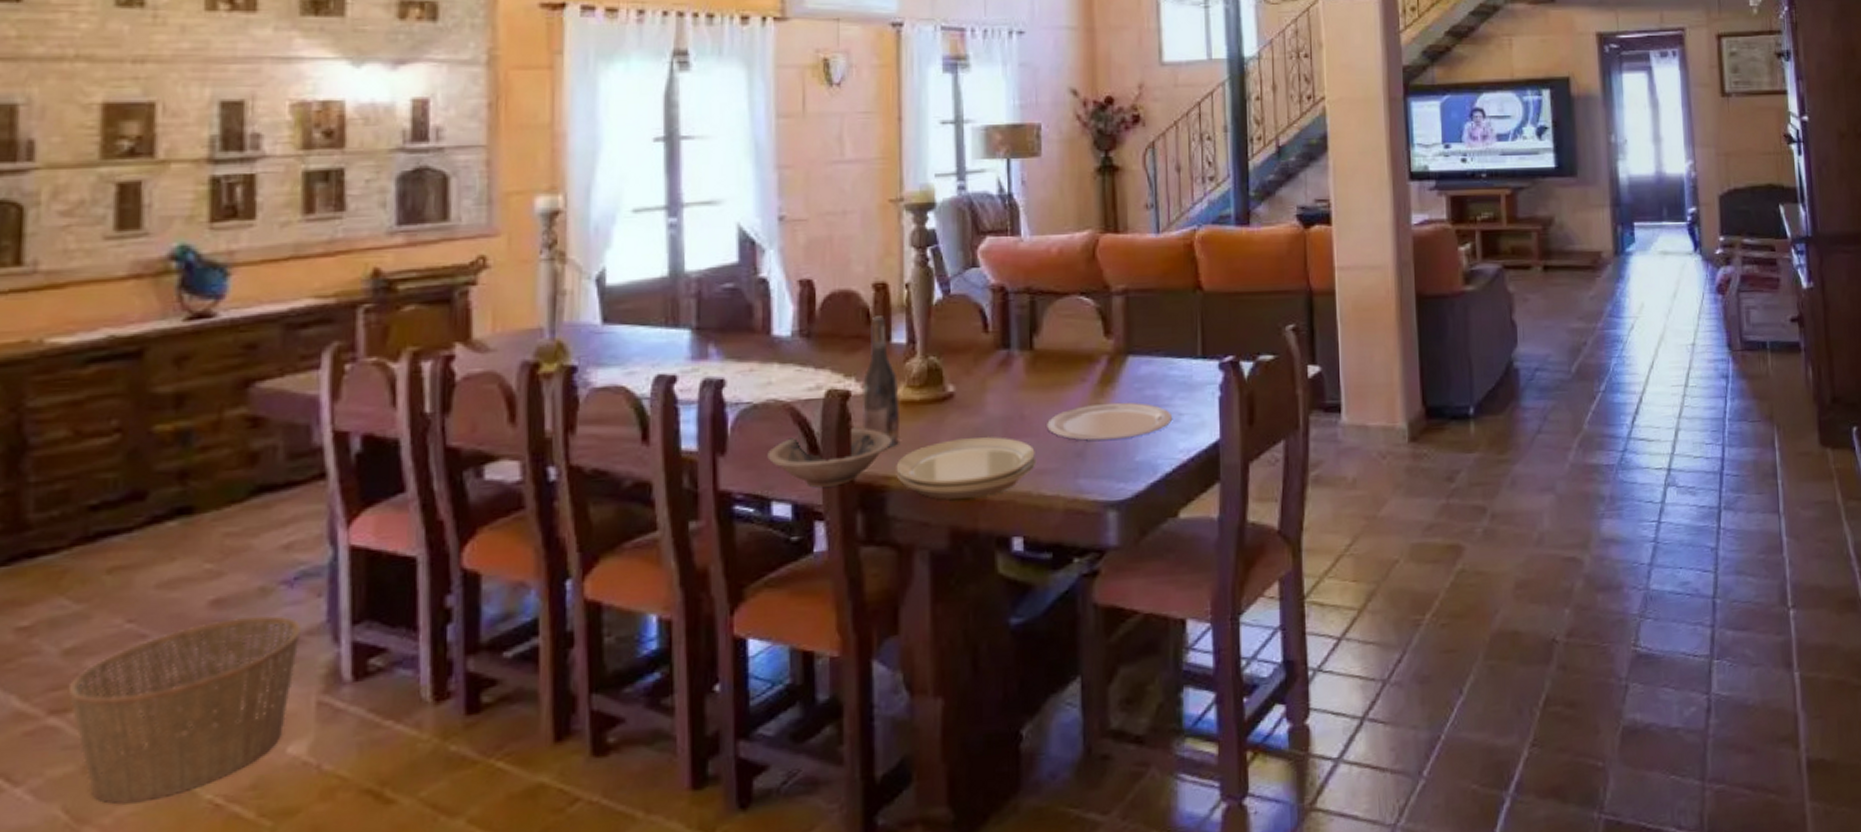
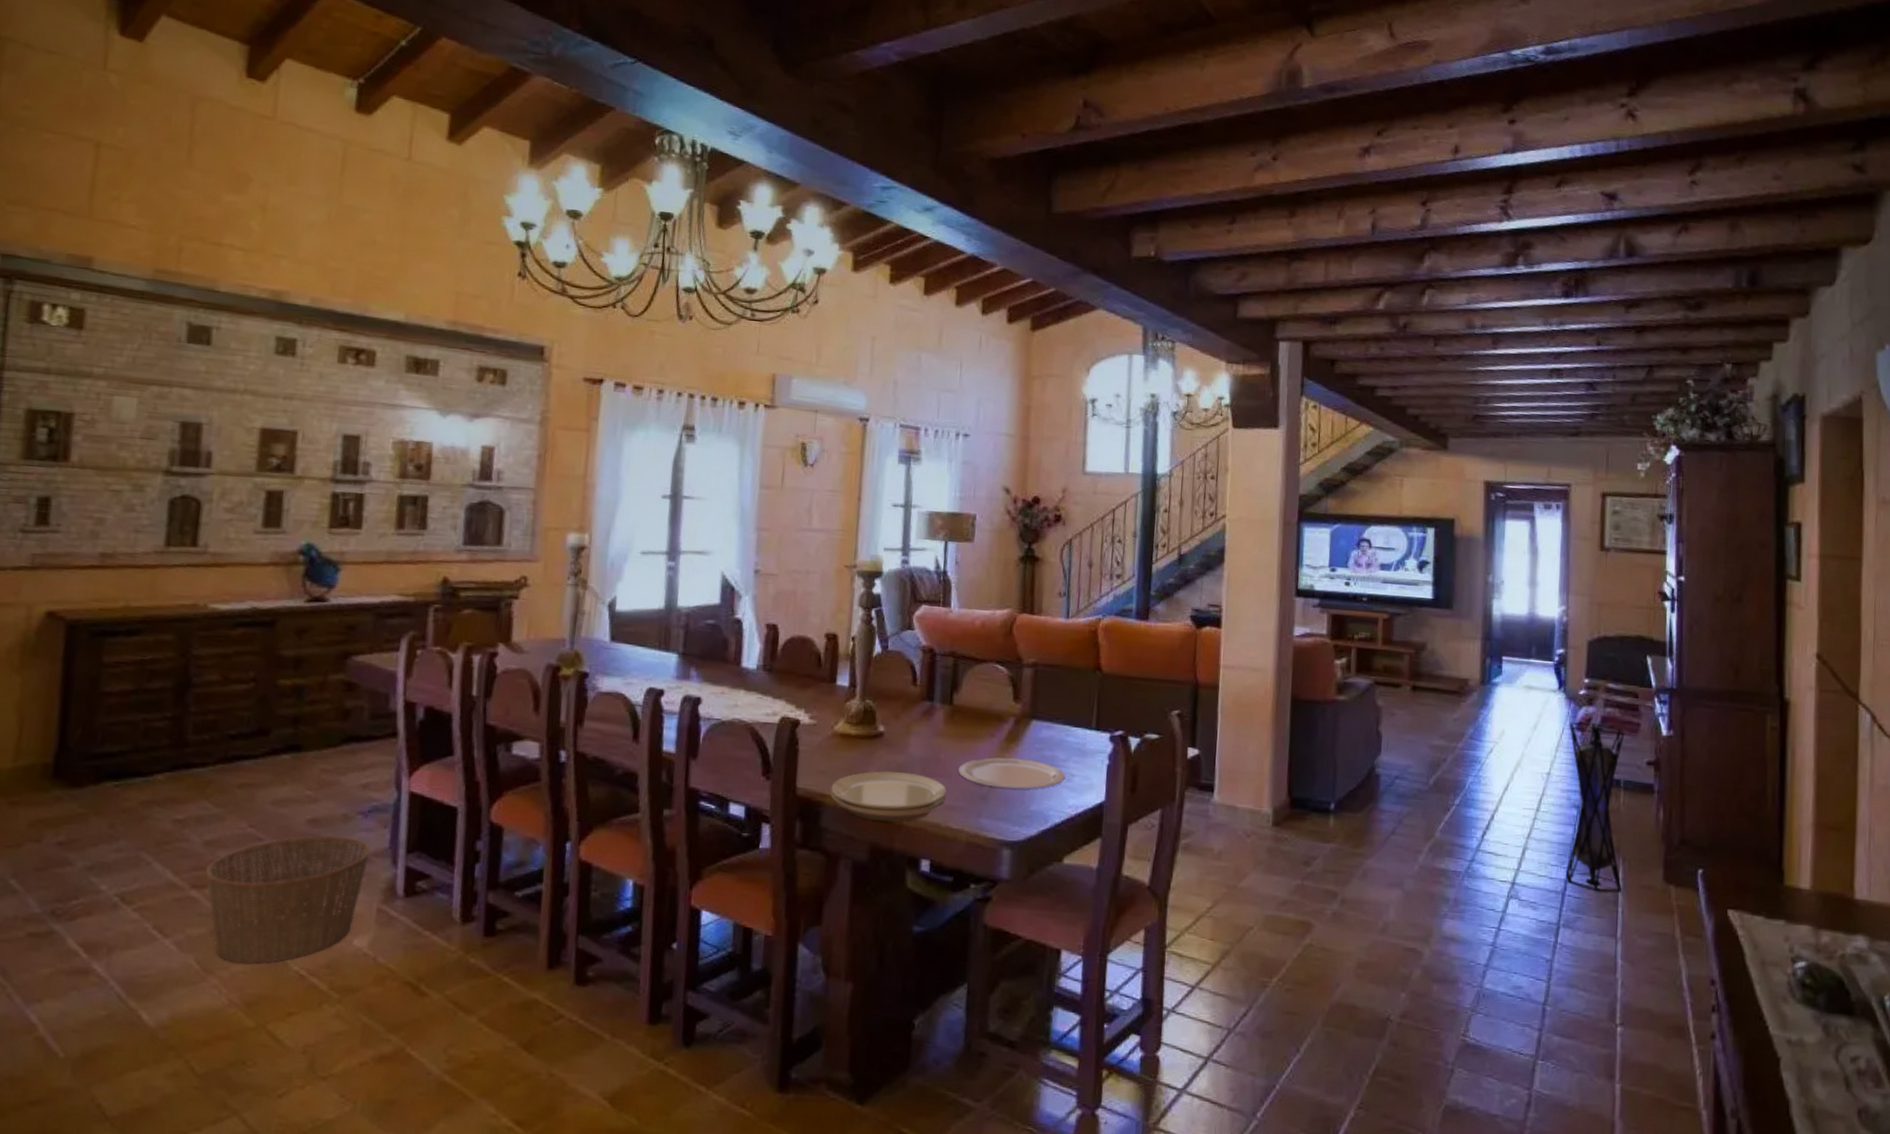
bowl: present [767,427,893,487] -> none [729,749,830,797]
wine bottle: present [861,316,901,446] -> none [807,661,840,770]
lantern: none [1708,283,1779,466] -> present [1566,722,1625,893]

